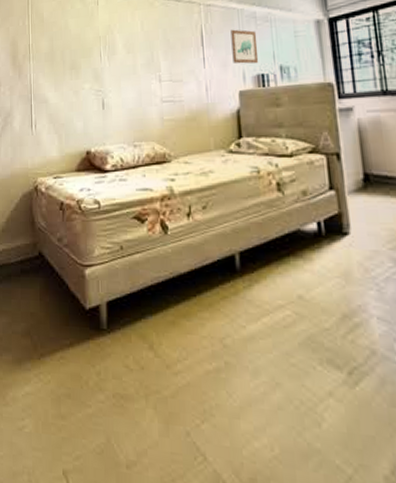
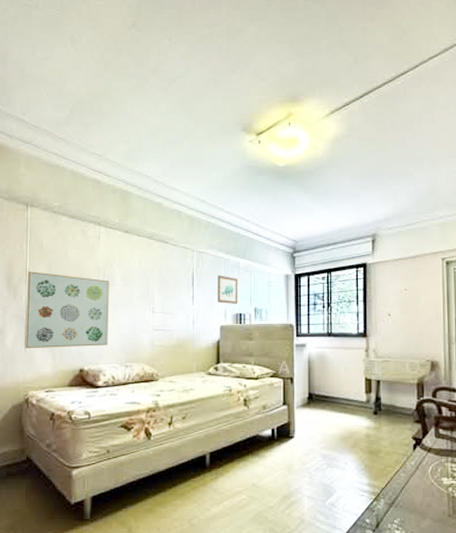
wall art: none [31,47,114,132] -> present [25,271,109,349]

